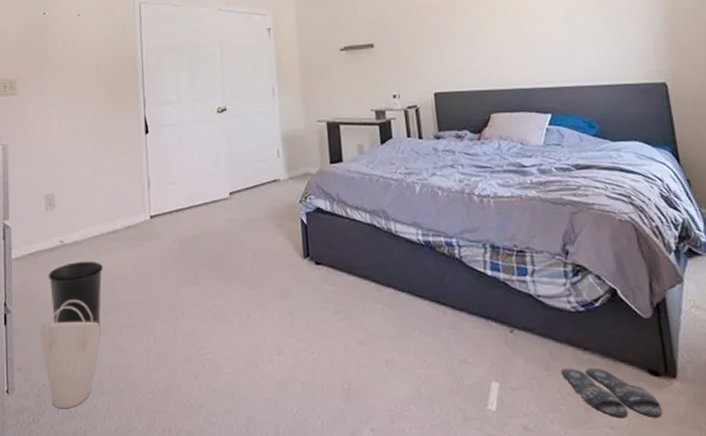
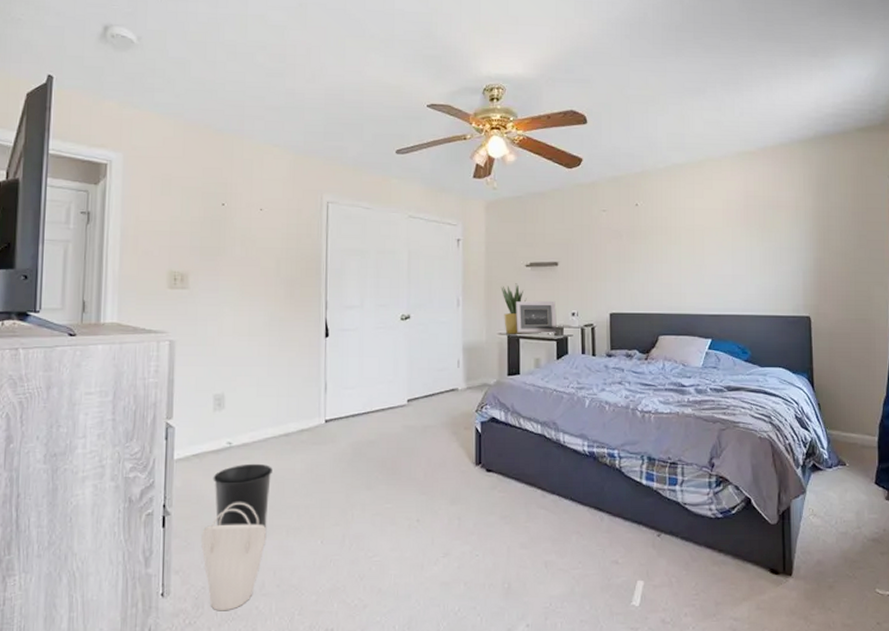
planter: none [316,69,344,121] -> present [501,284,527,334]
picture frame: none [333,85,378,119] -> present [516,301,557,333]
slippers: present [561,367,663,419] -> none [697,567,778,611]

